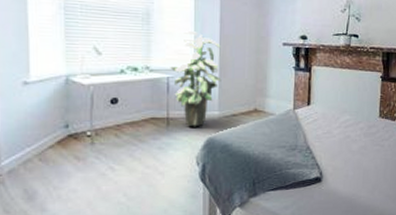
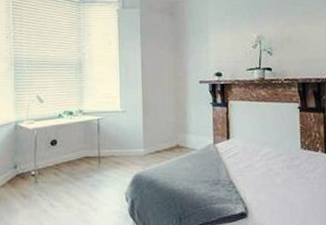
indoor plant: present [170,31,222,127] -> none [100,76,145,165]

